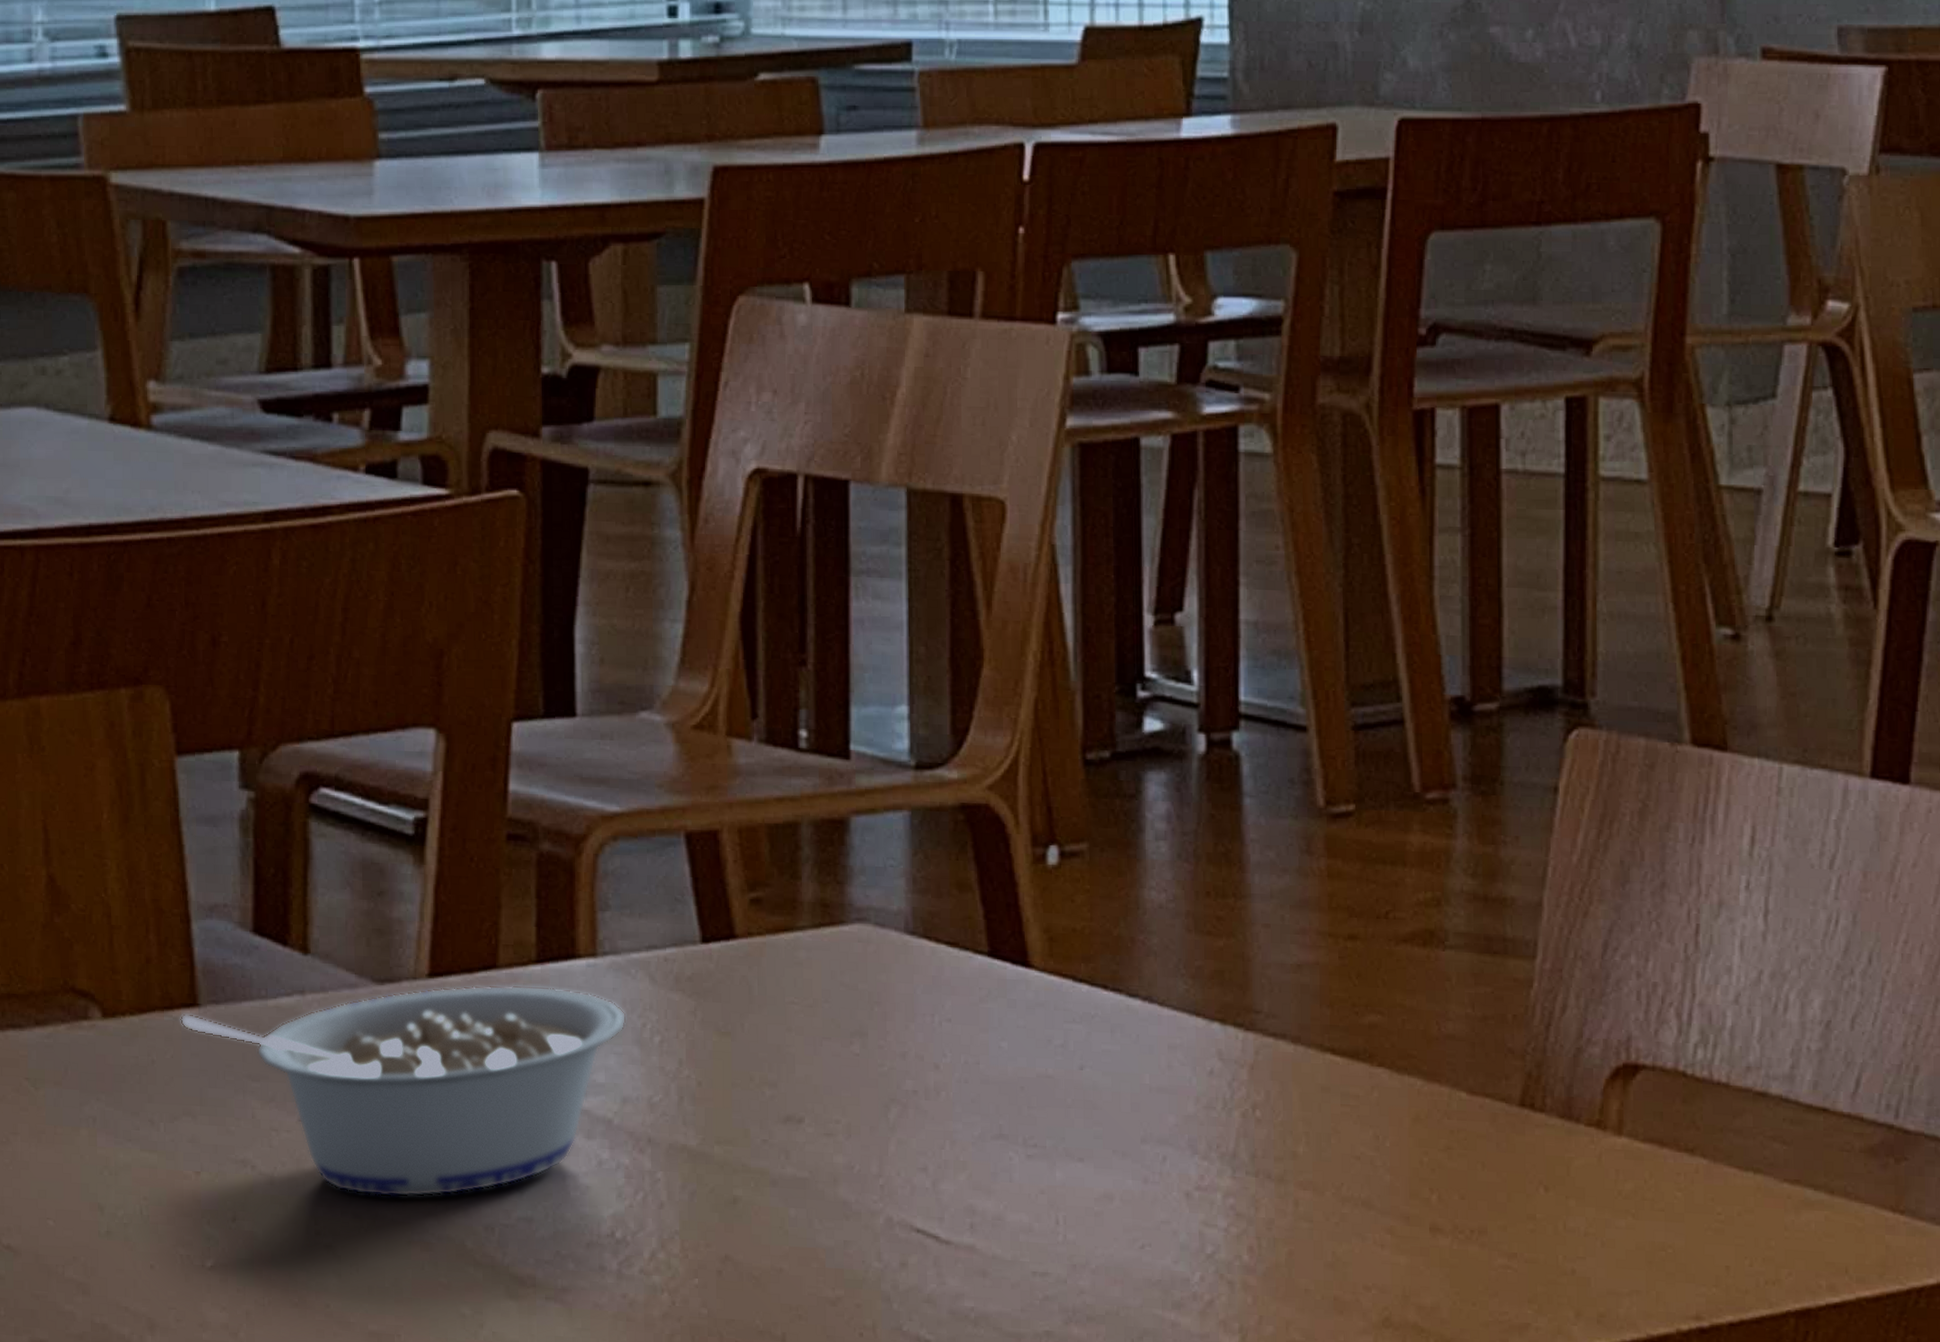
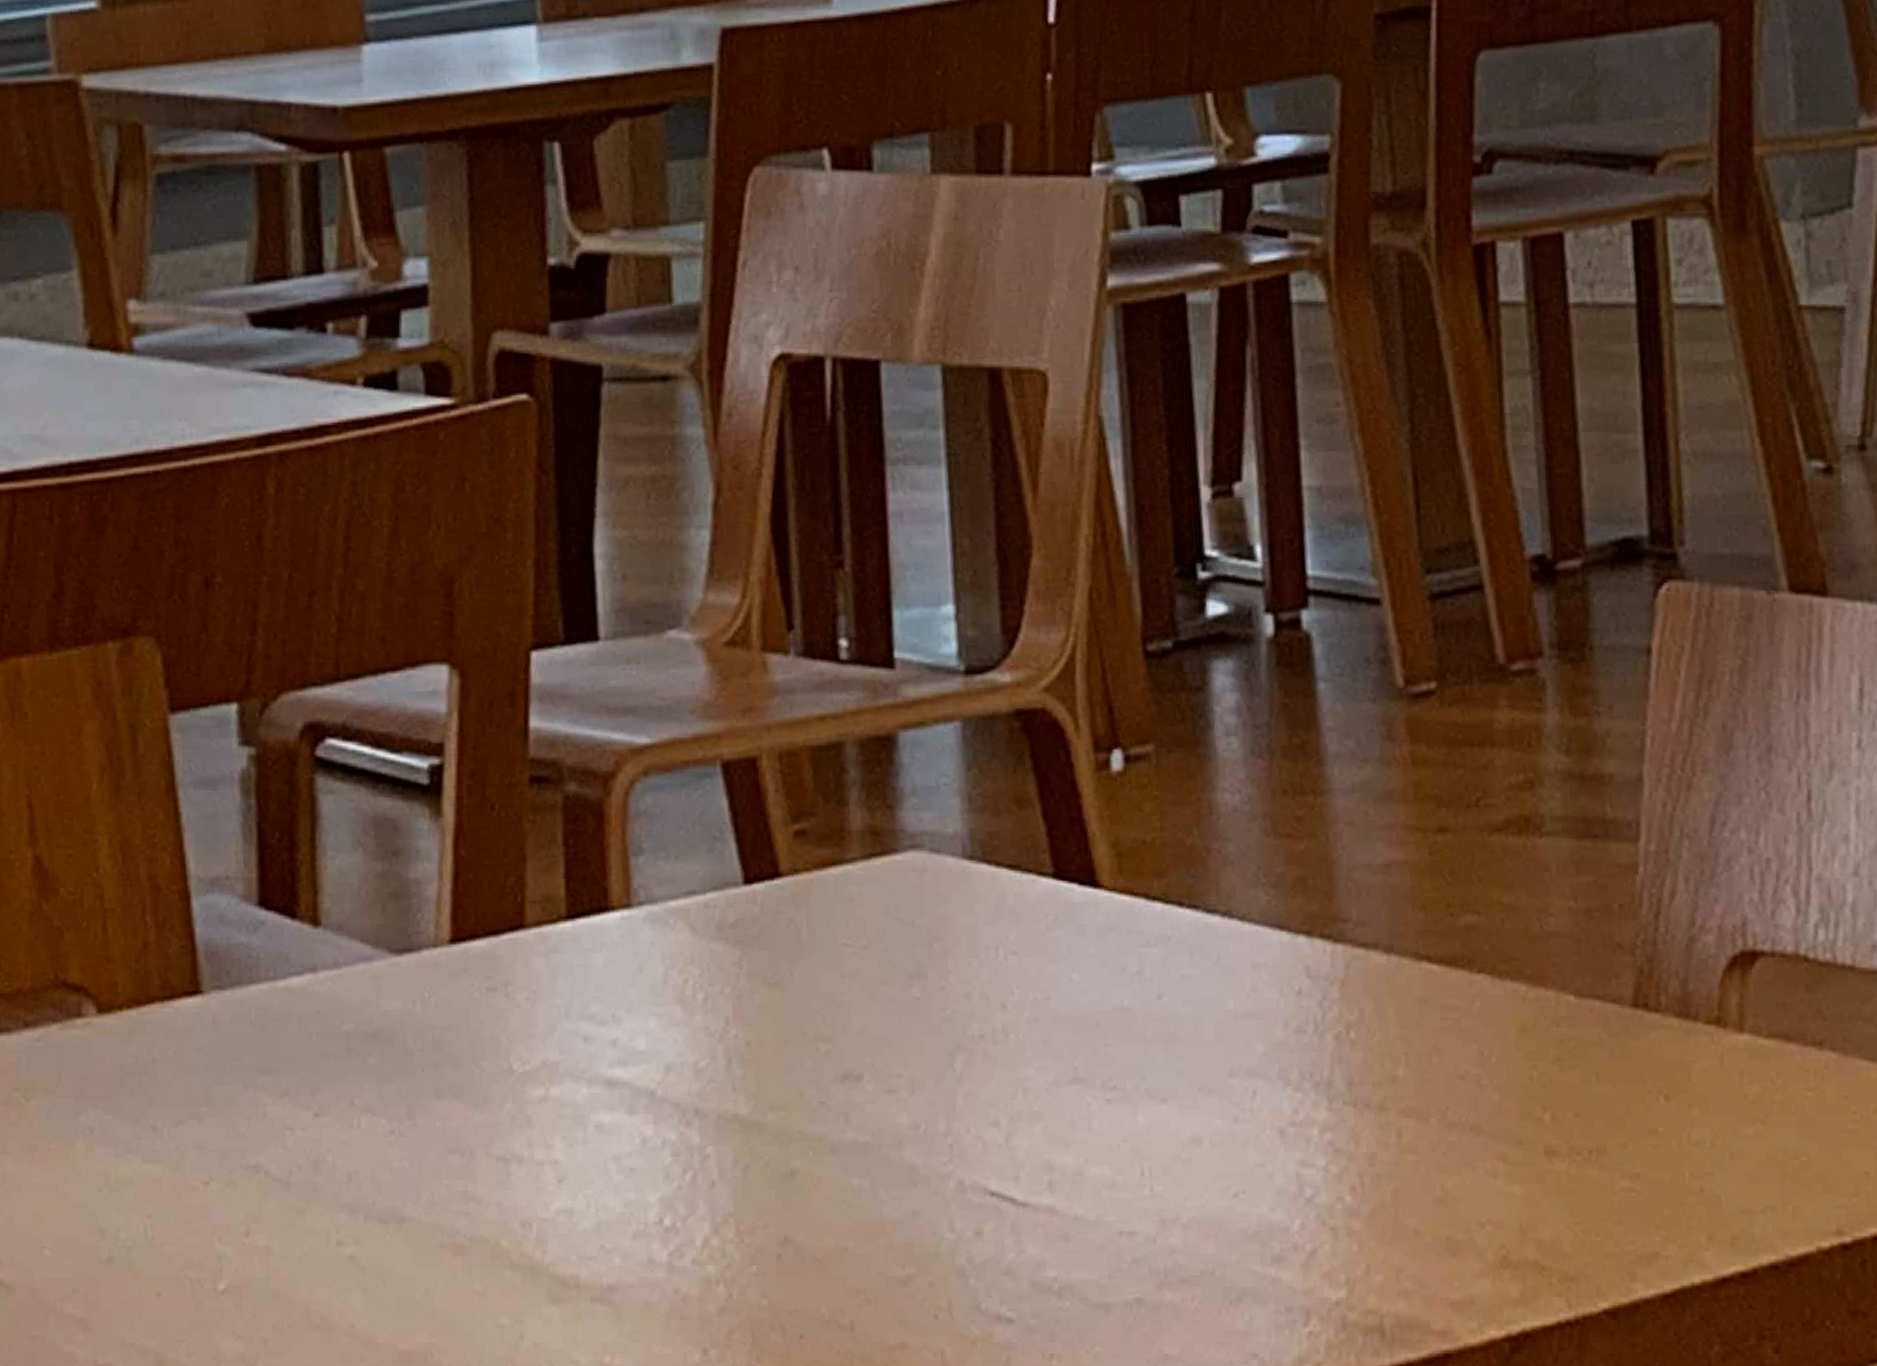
legume: present [180,985,627,1198] -> none [182,945,667,1197]

